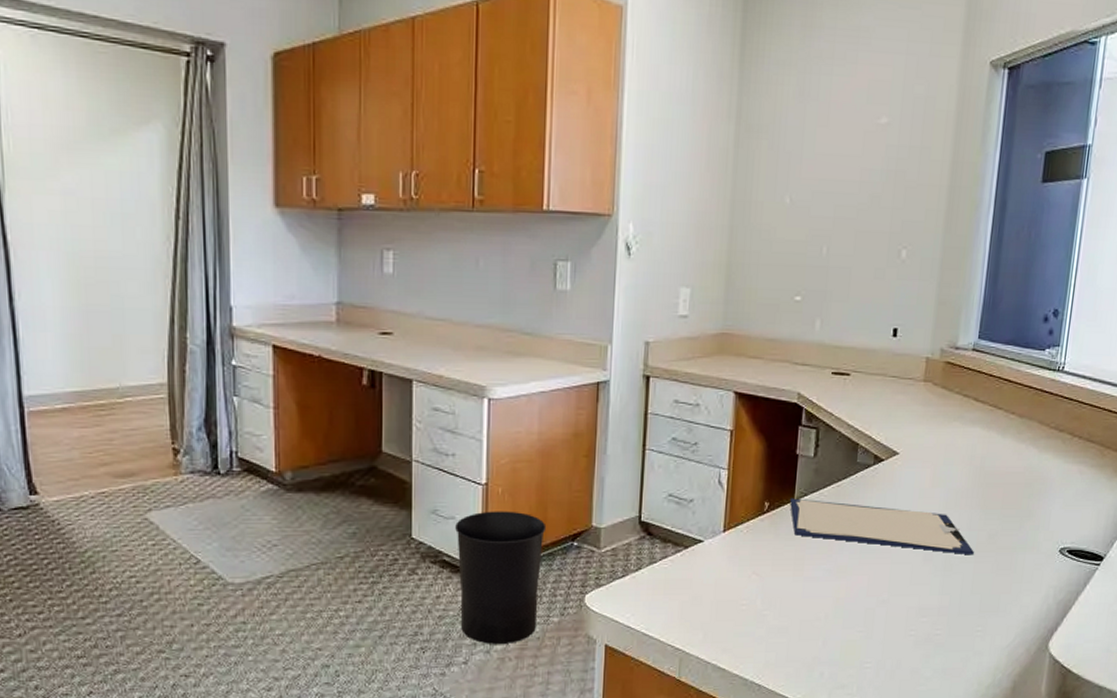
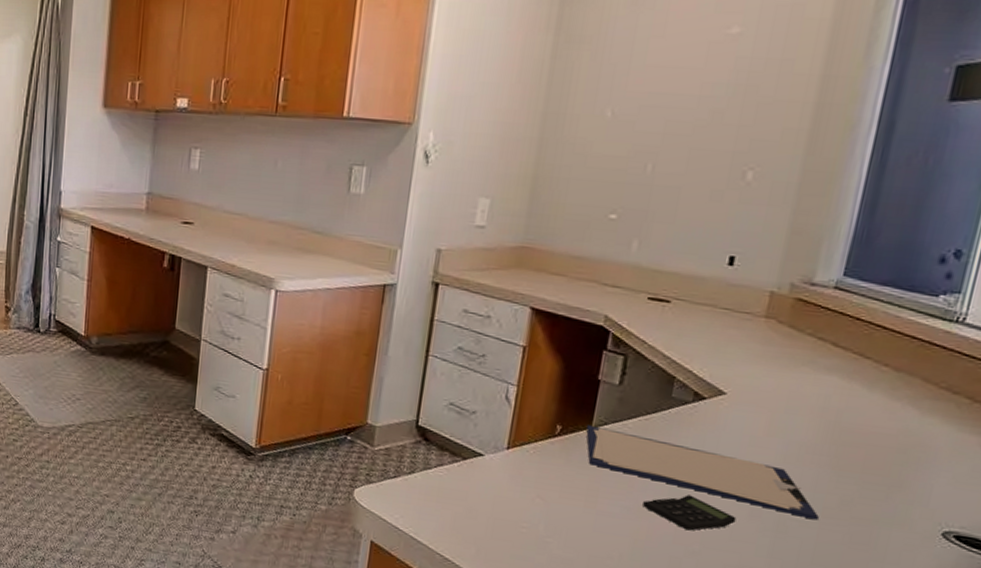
waste bin: present [455,511,547,644] -> none [232,394,322,523]
calculator: none [841,550,914,582] -> present [643,495,737,531]

